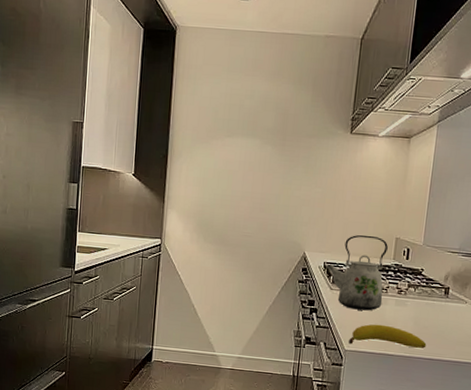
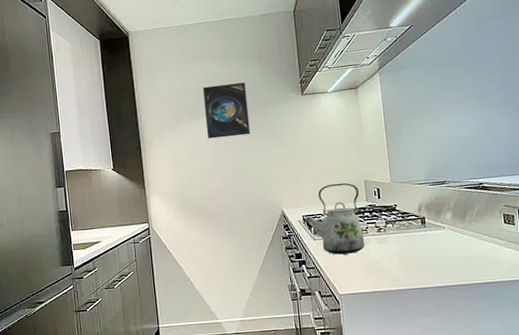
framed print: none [241,103,293,166] -> present [203,82,251,139]
fruit: present [349,324,427,349] -> none [341,263,416,288]

